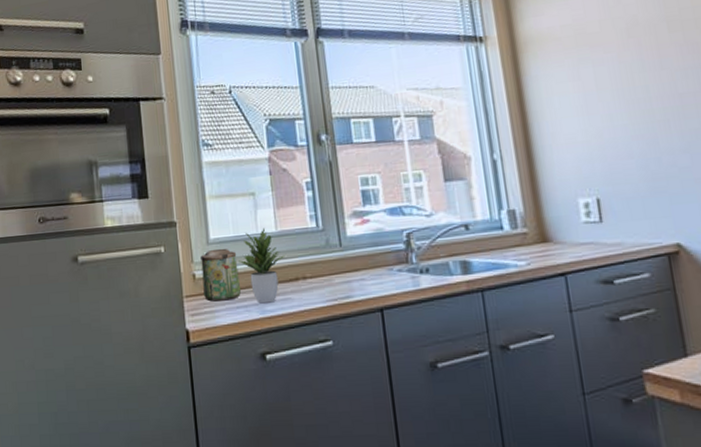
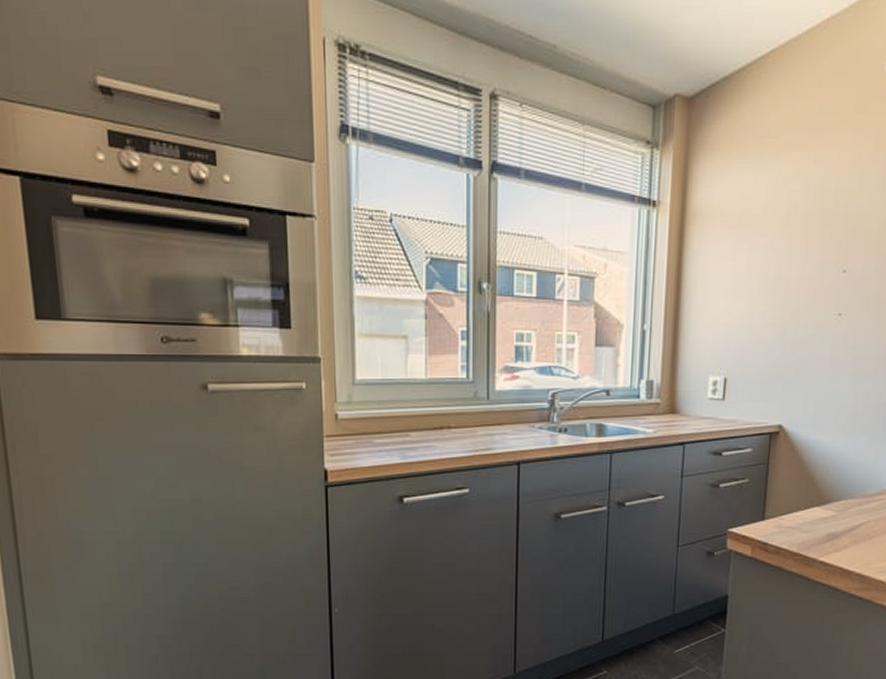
canister: present [200,248,241,302] -> none [345,390,384,443]
potted plant: present [239,227,285,304] -> none [384,373,433,449]

